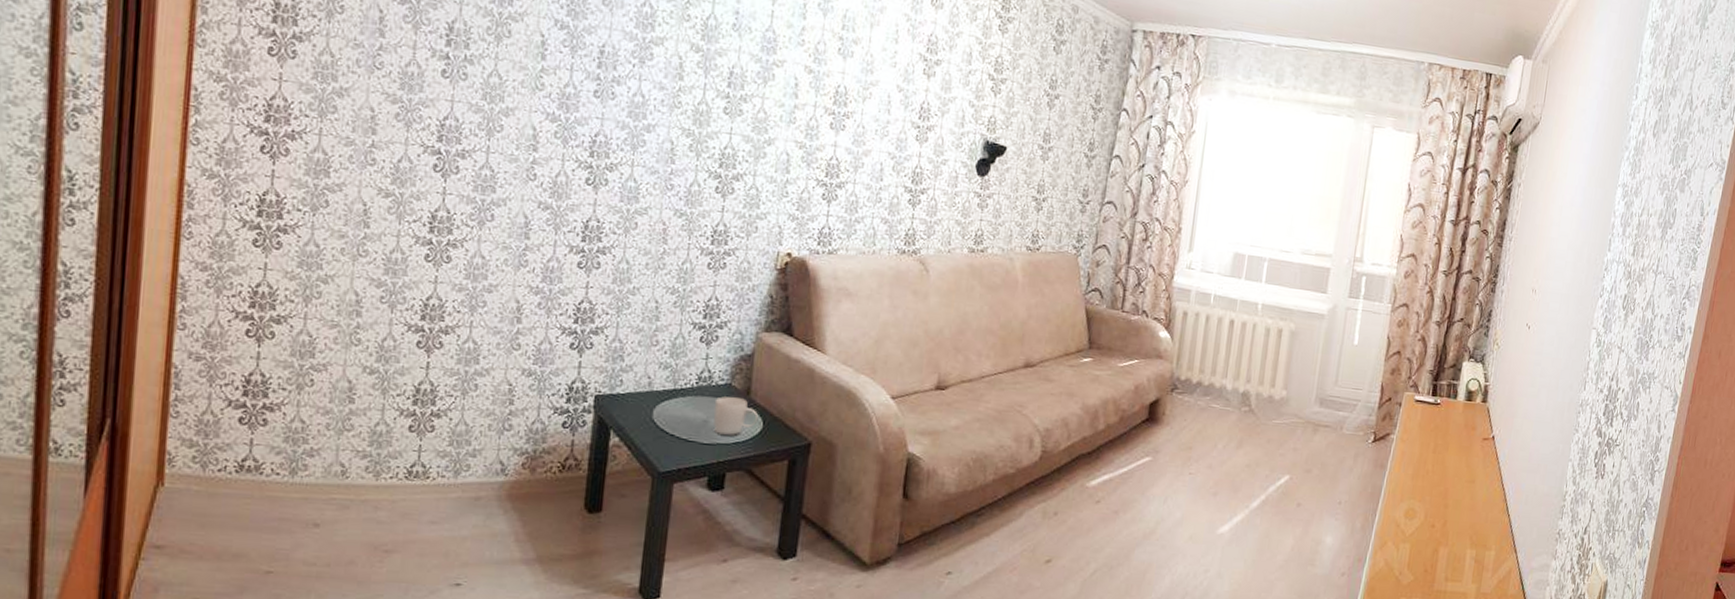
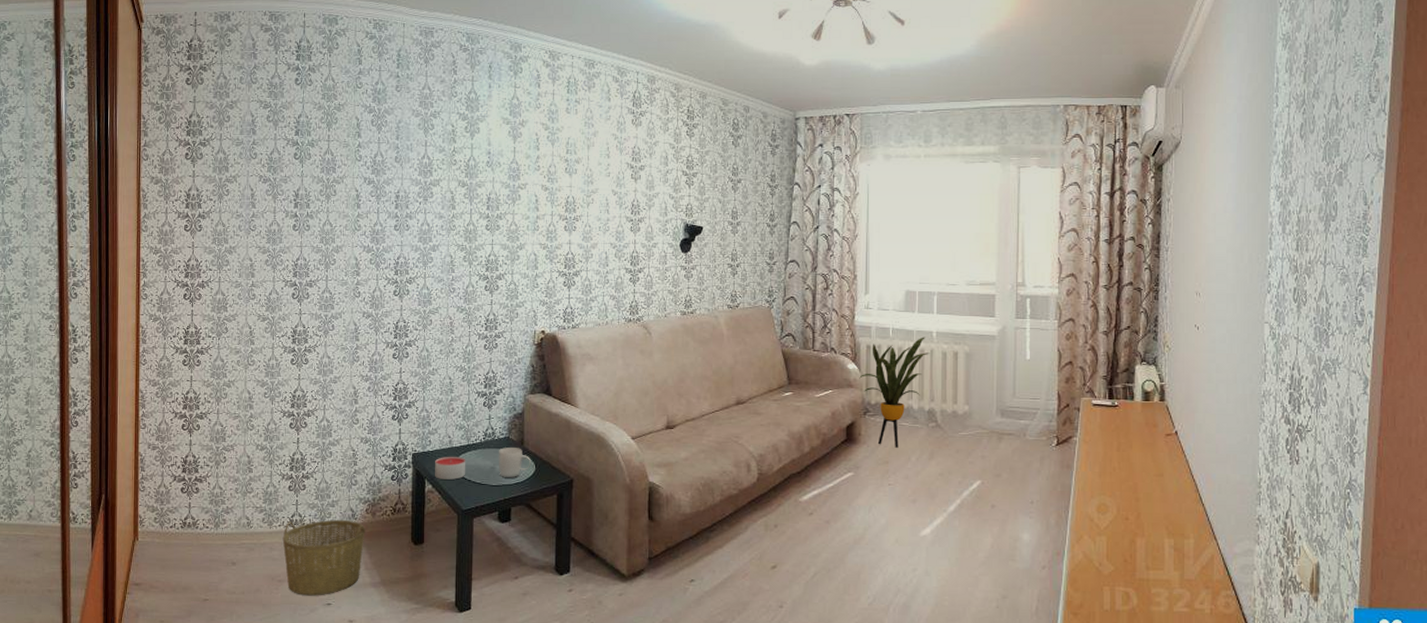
basket: none [394,473,519,573] -> present [282,519,365,596]
candle: none [624,402,670,433] -> present [435,456,466,480]
house plant: none [1170,308,1253,432] -> present [859,337,930,448]

